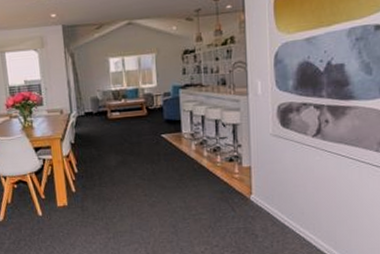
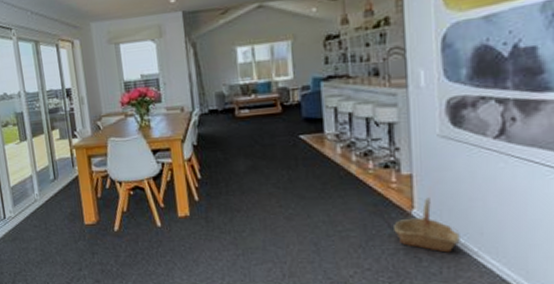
basket: none [236,185,287,230] -> present [394,197,460,253]

